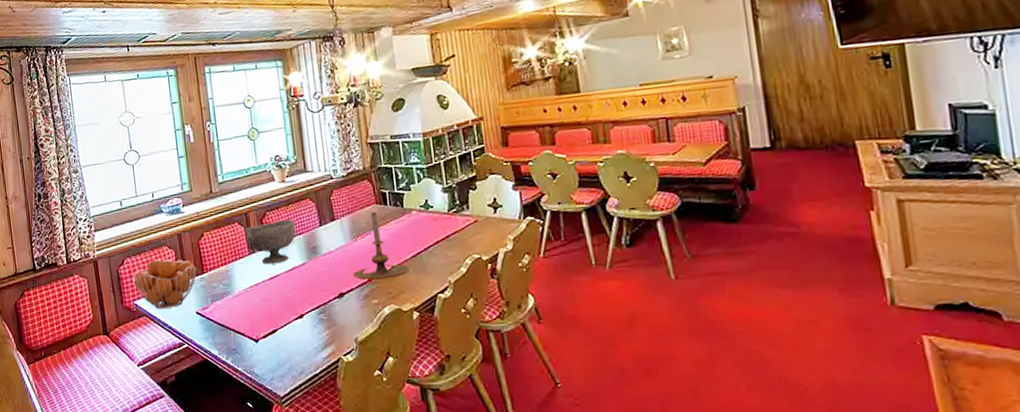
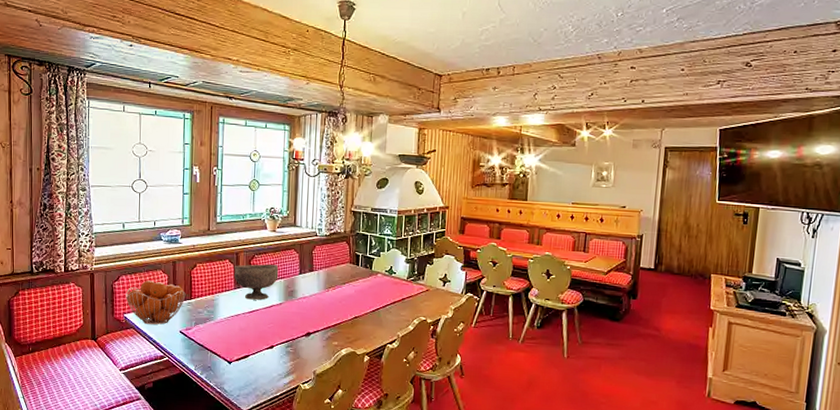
candle holder: present [353,212,411,280] -> none [321,269,369,327]

